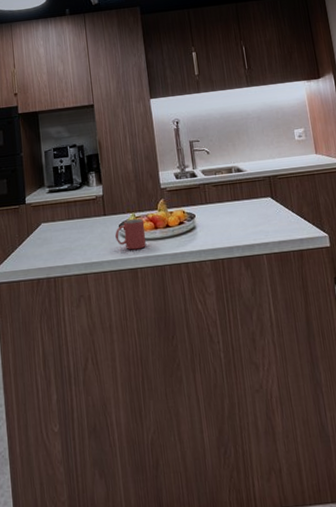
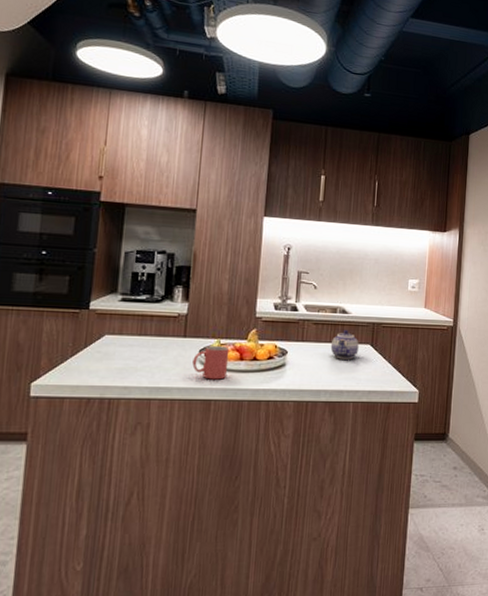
teapot: none [233,186,261,215] -> present [330,329,359,360]

